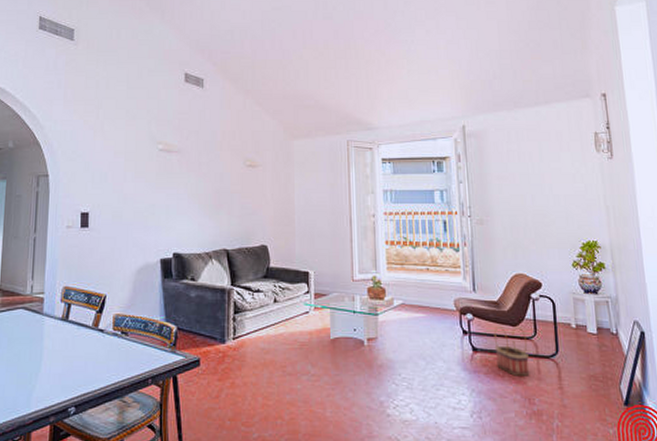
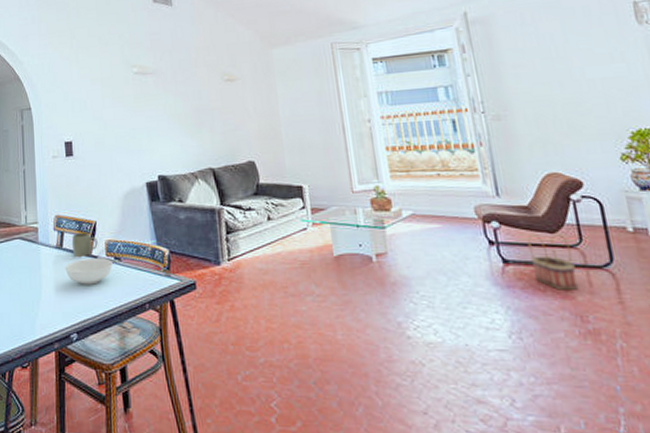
bowl: none [69,332,119,358] -> present [65,258,113,285]
mug: none [78,305,106,329] -> present [71,232,98,257]

